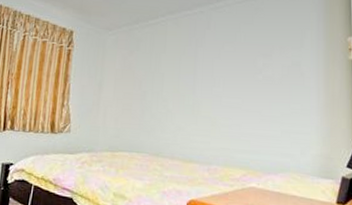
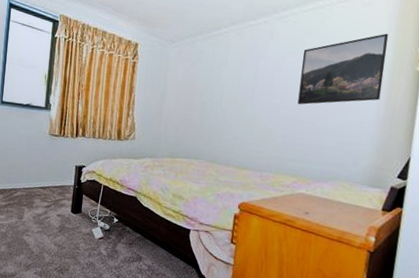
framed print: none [240,24,319,93] -> present [297,33,389,105]

